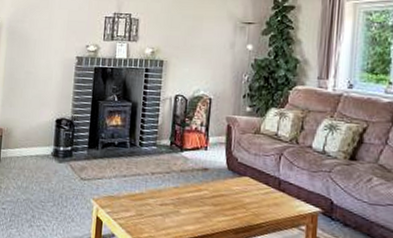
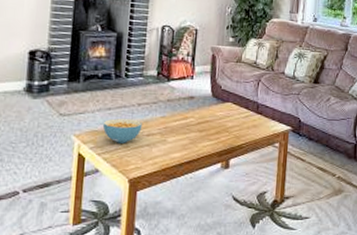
cereal bowl: none [118,185,156,211] -> present [102,118,142,144]

